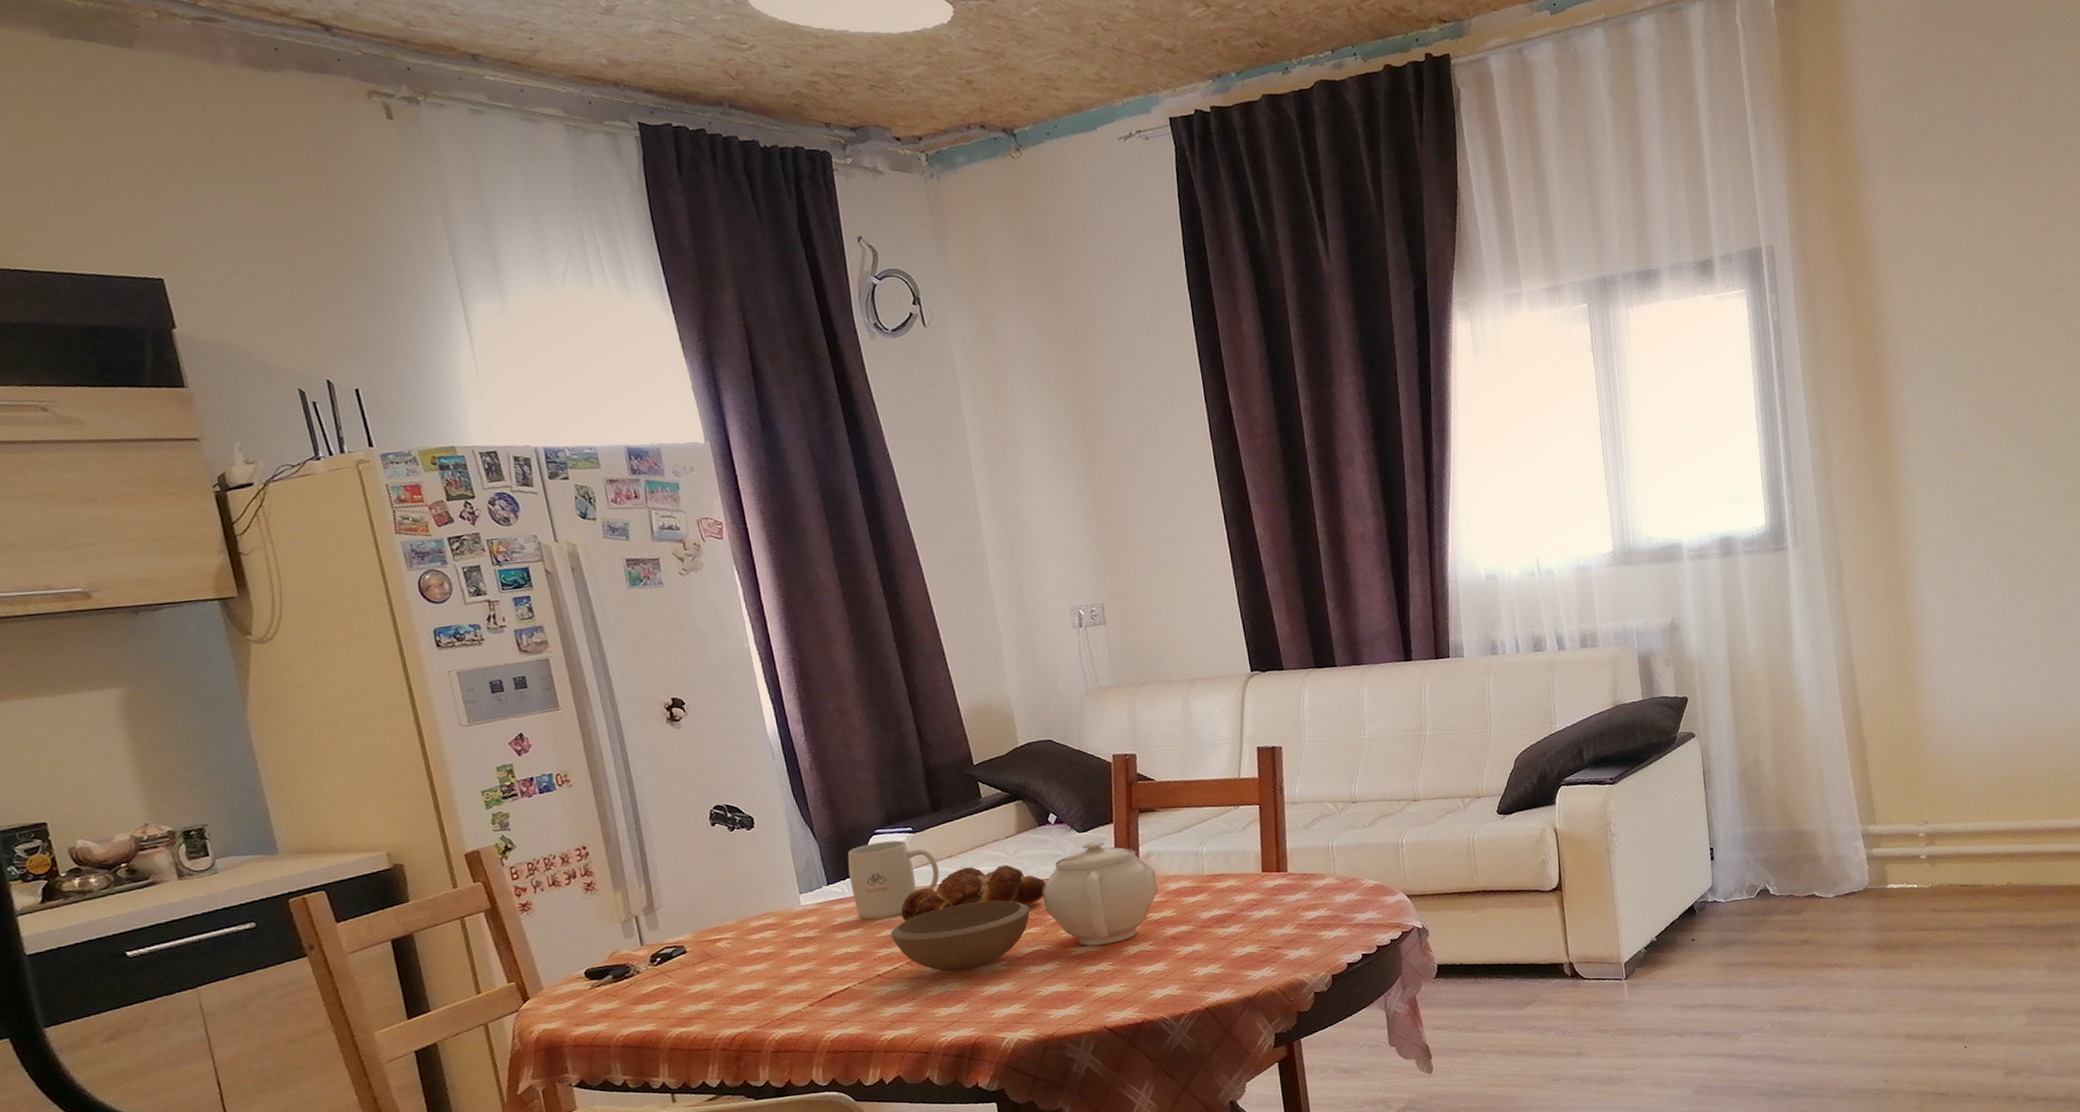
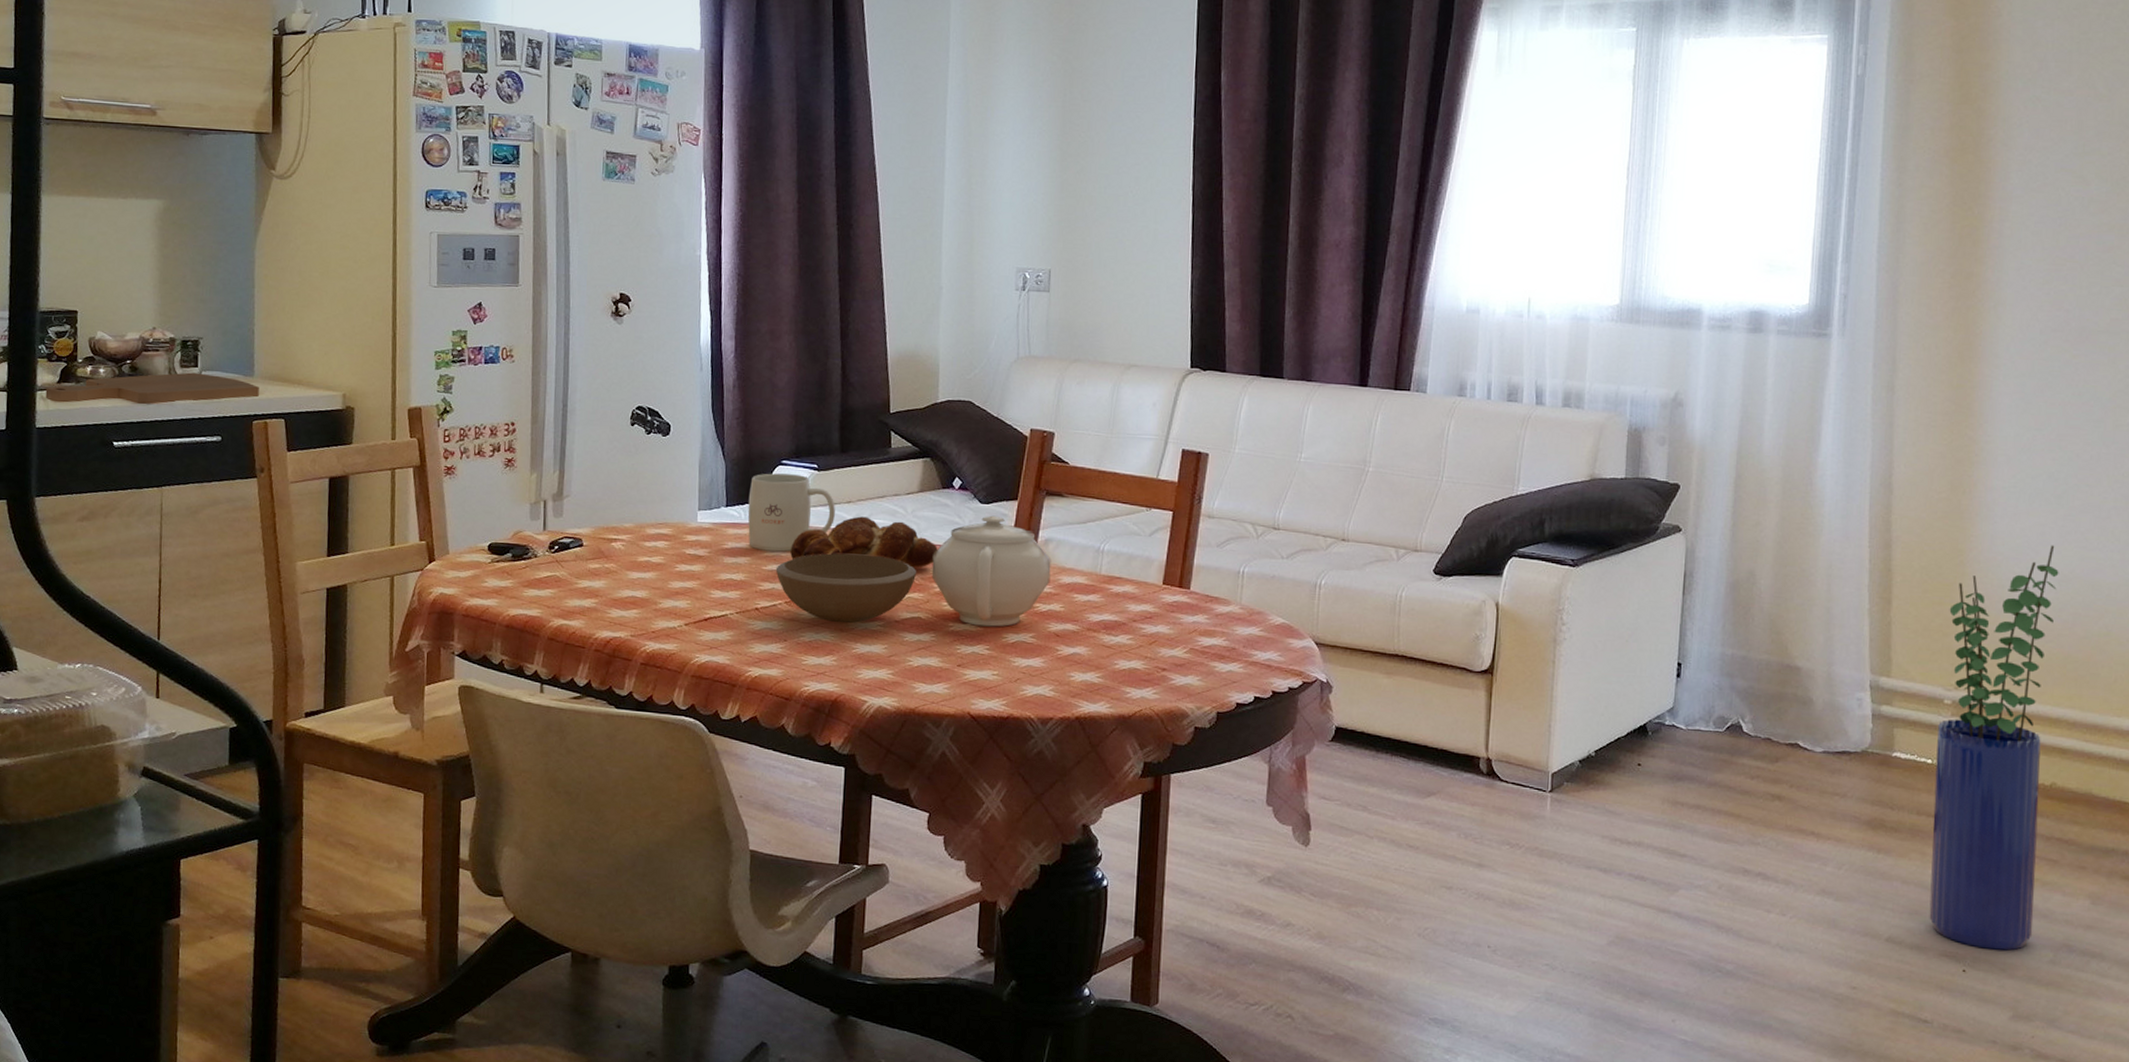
cutting board: none [27,859,289,924] -> present [45,372,259,404]
vase: none [1912,691,2011,1026] -> present [1929,545,2059,951]

